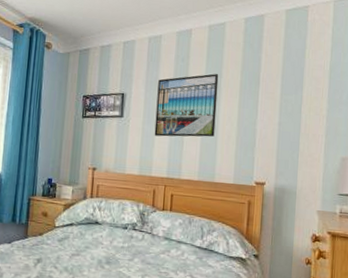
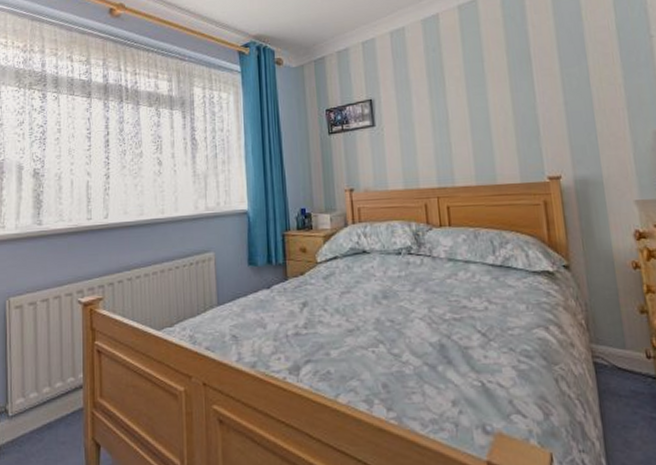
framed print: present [154,73,219,137] -> none [409,58,488,142]

